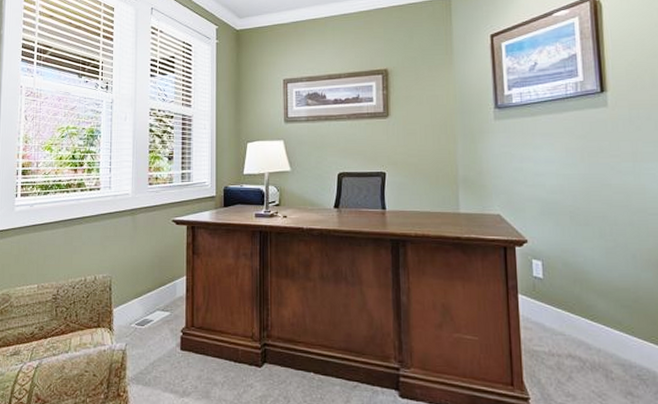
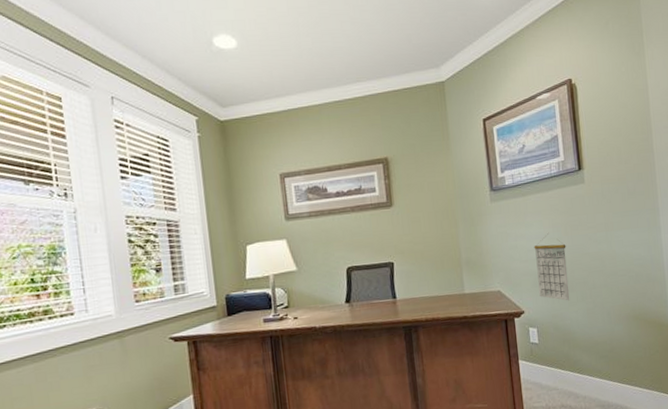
calendar: none [542,158,585,236] -> present [534,233,570,301]

